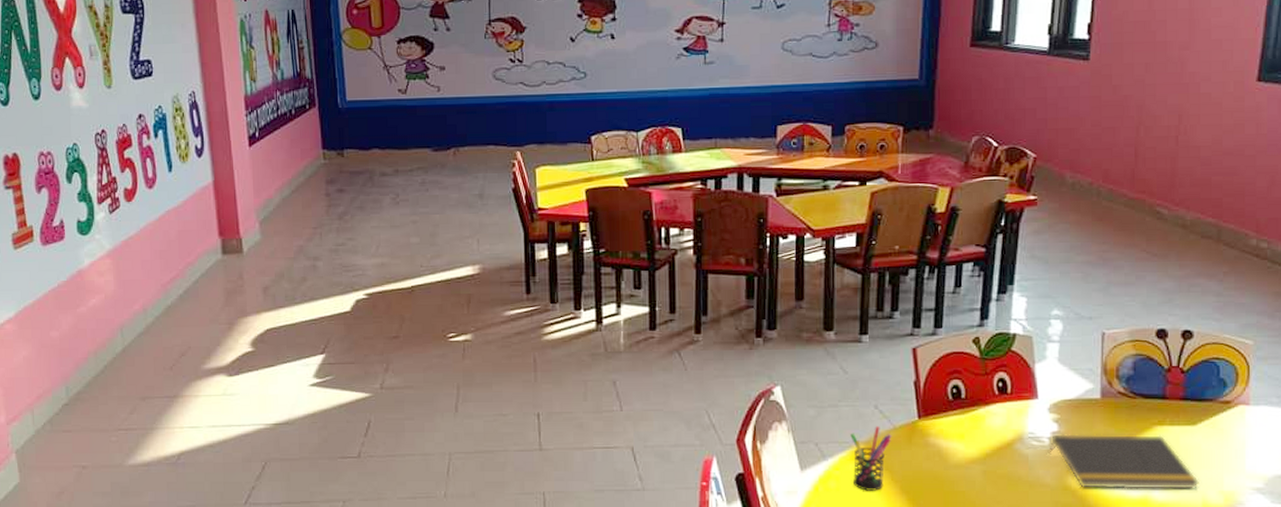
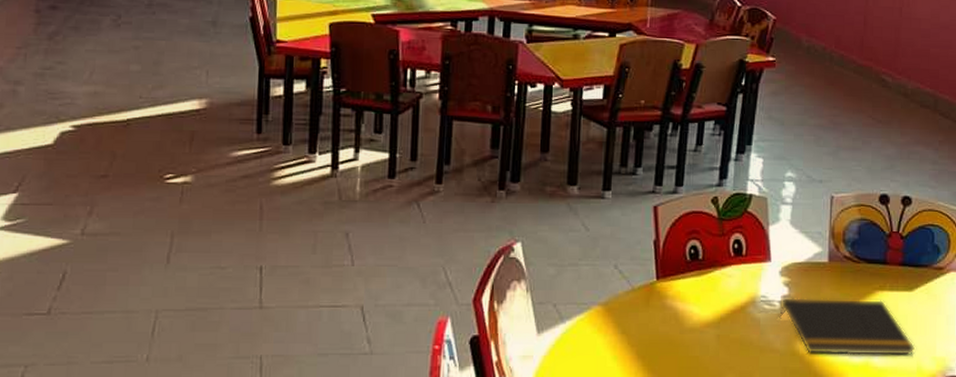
pen holder: present [850,426,892,491] -> none [589,287,630,356]

